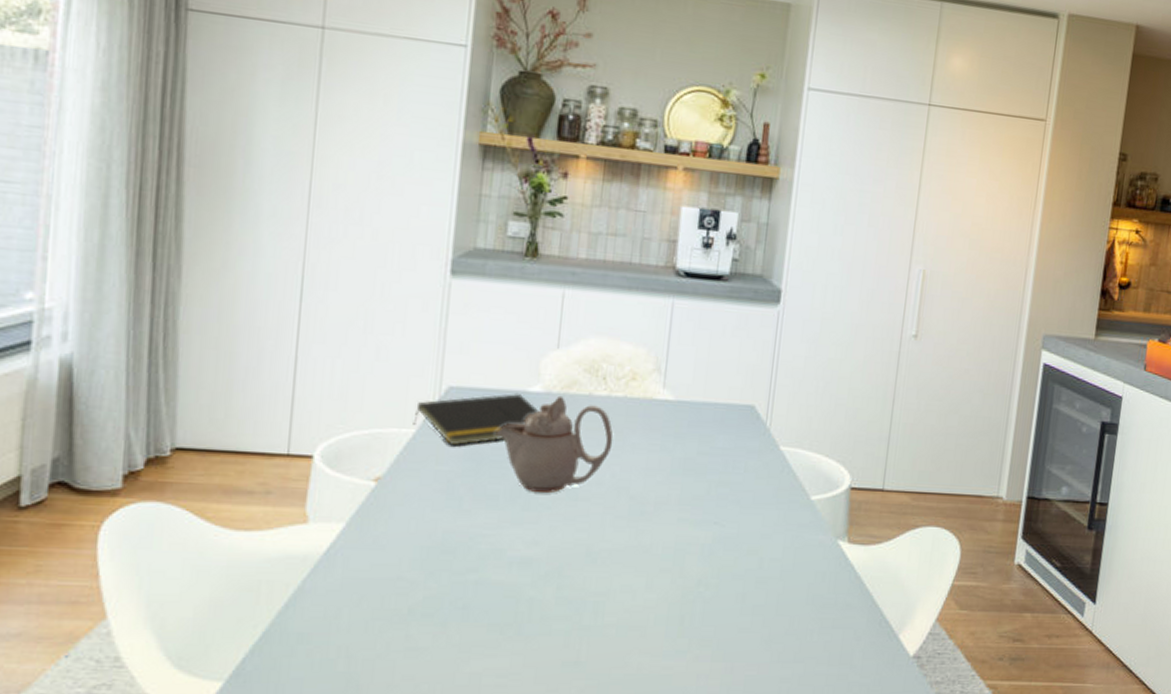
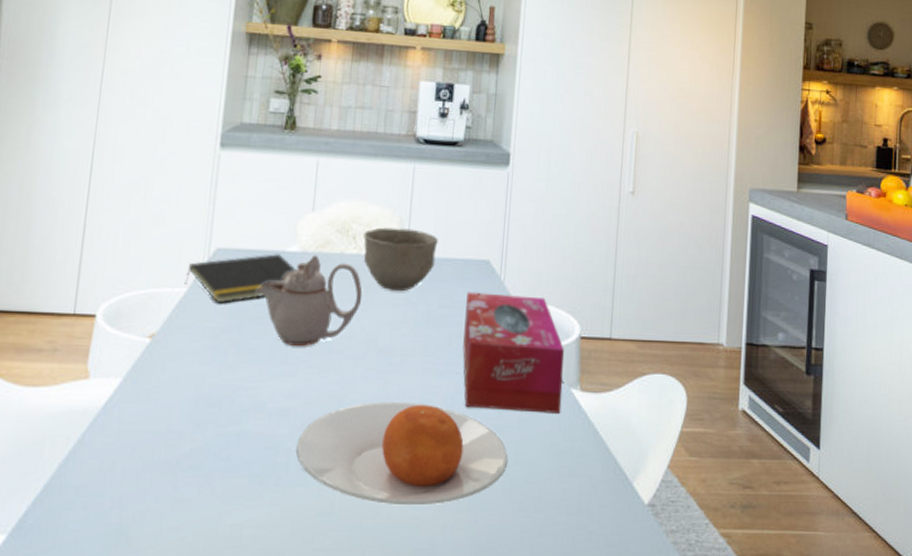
plate: none [539,551,768,656] -> present [295,402,508,506]
bowl: none [615,367,698,437] -> present [363,227,438,292]
tissue box: none [722,439,834,565] -> present [462,292,565,413]

